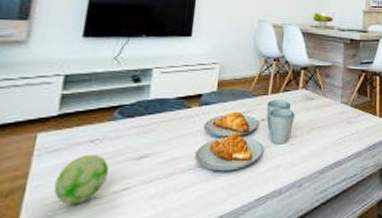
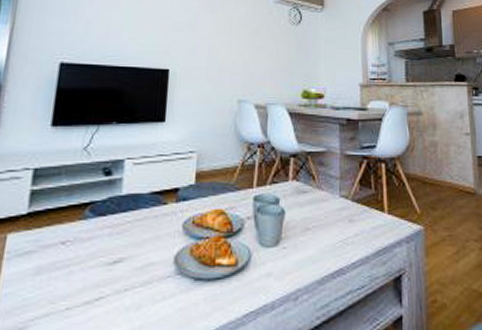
decorative ball: present [53,155,110,204] -> none [24,259,82,315]

